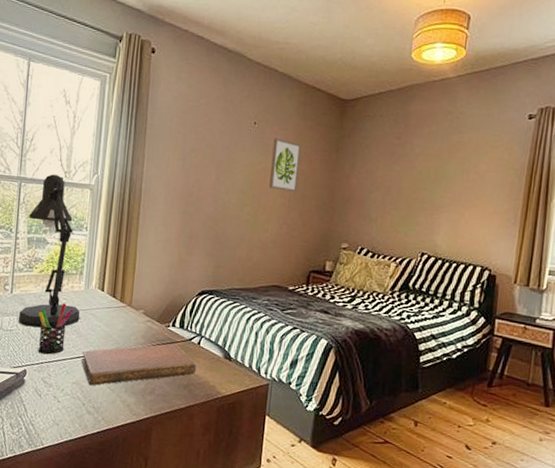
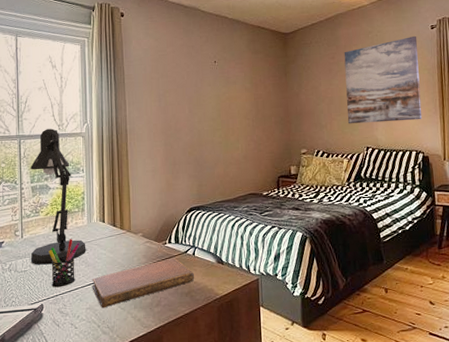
wall art: present [269,138,301,192] -> none [232,71,258,114]
wall art: none [403,124,509,230] -> present [344,35,422,124]

